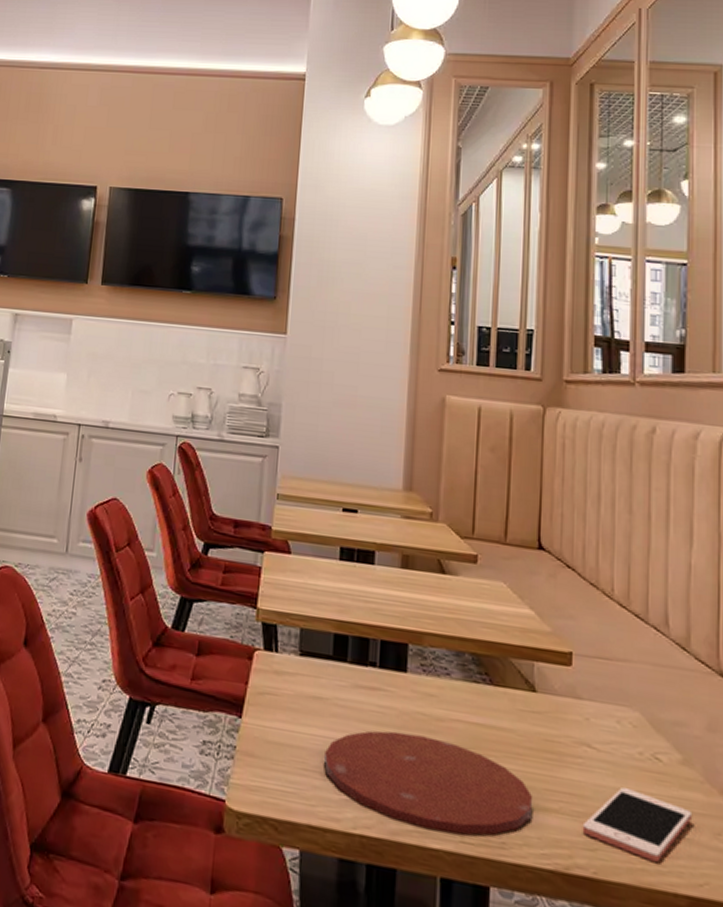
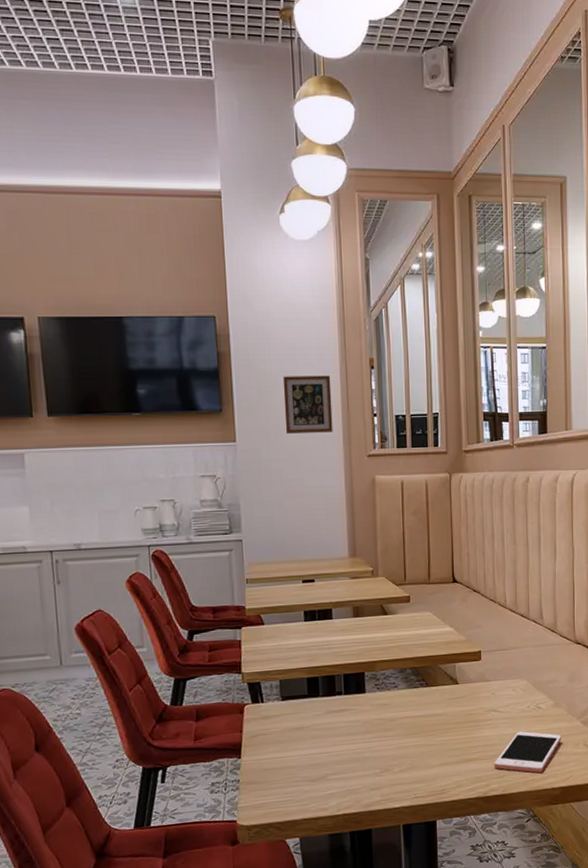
plate: present [324,731,533,836] -> none [310,733,461,797]
picture frame: none [343,268,403,337] -> present [282,375,333,434]

